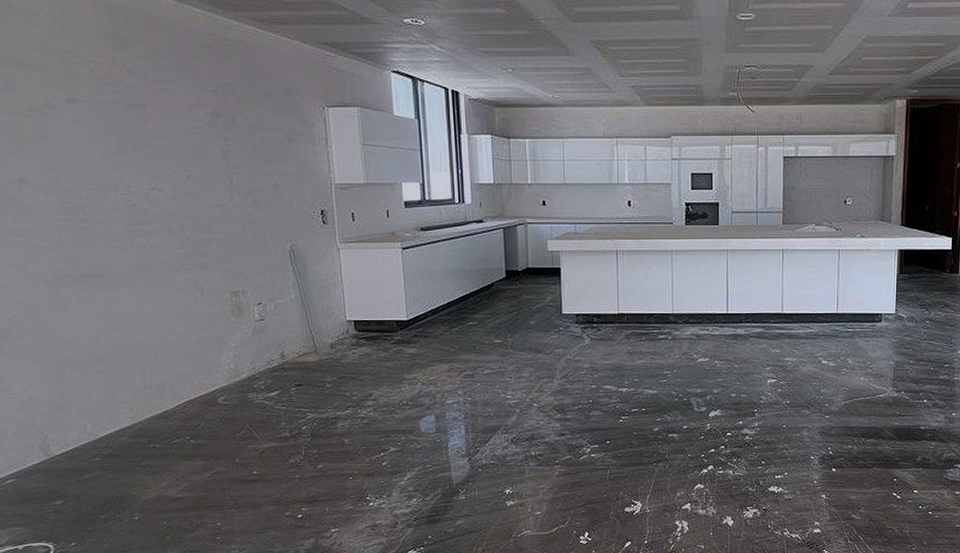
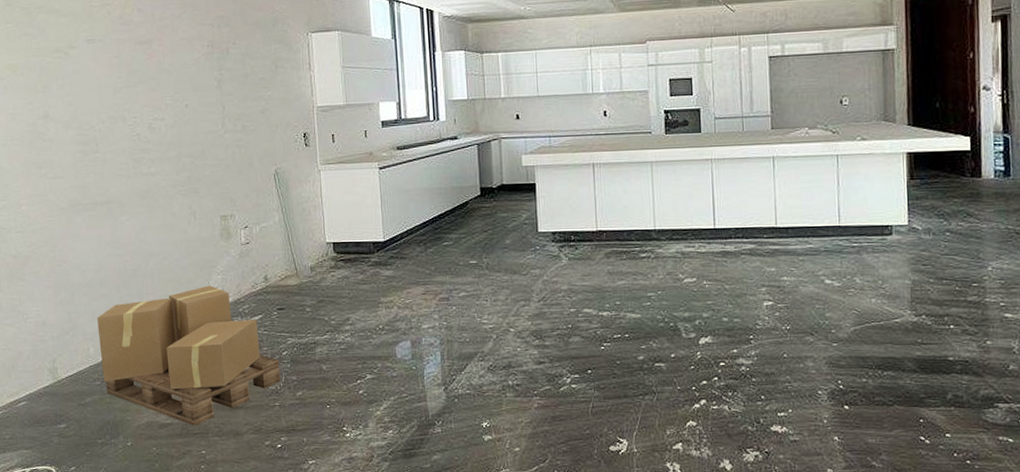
cardboard boxes: none [93,361,301,499] -> present [97,285,281,426]

